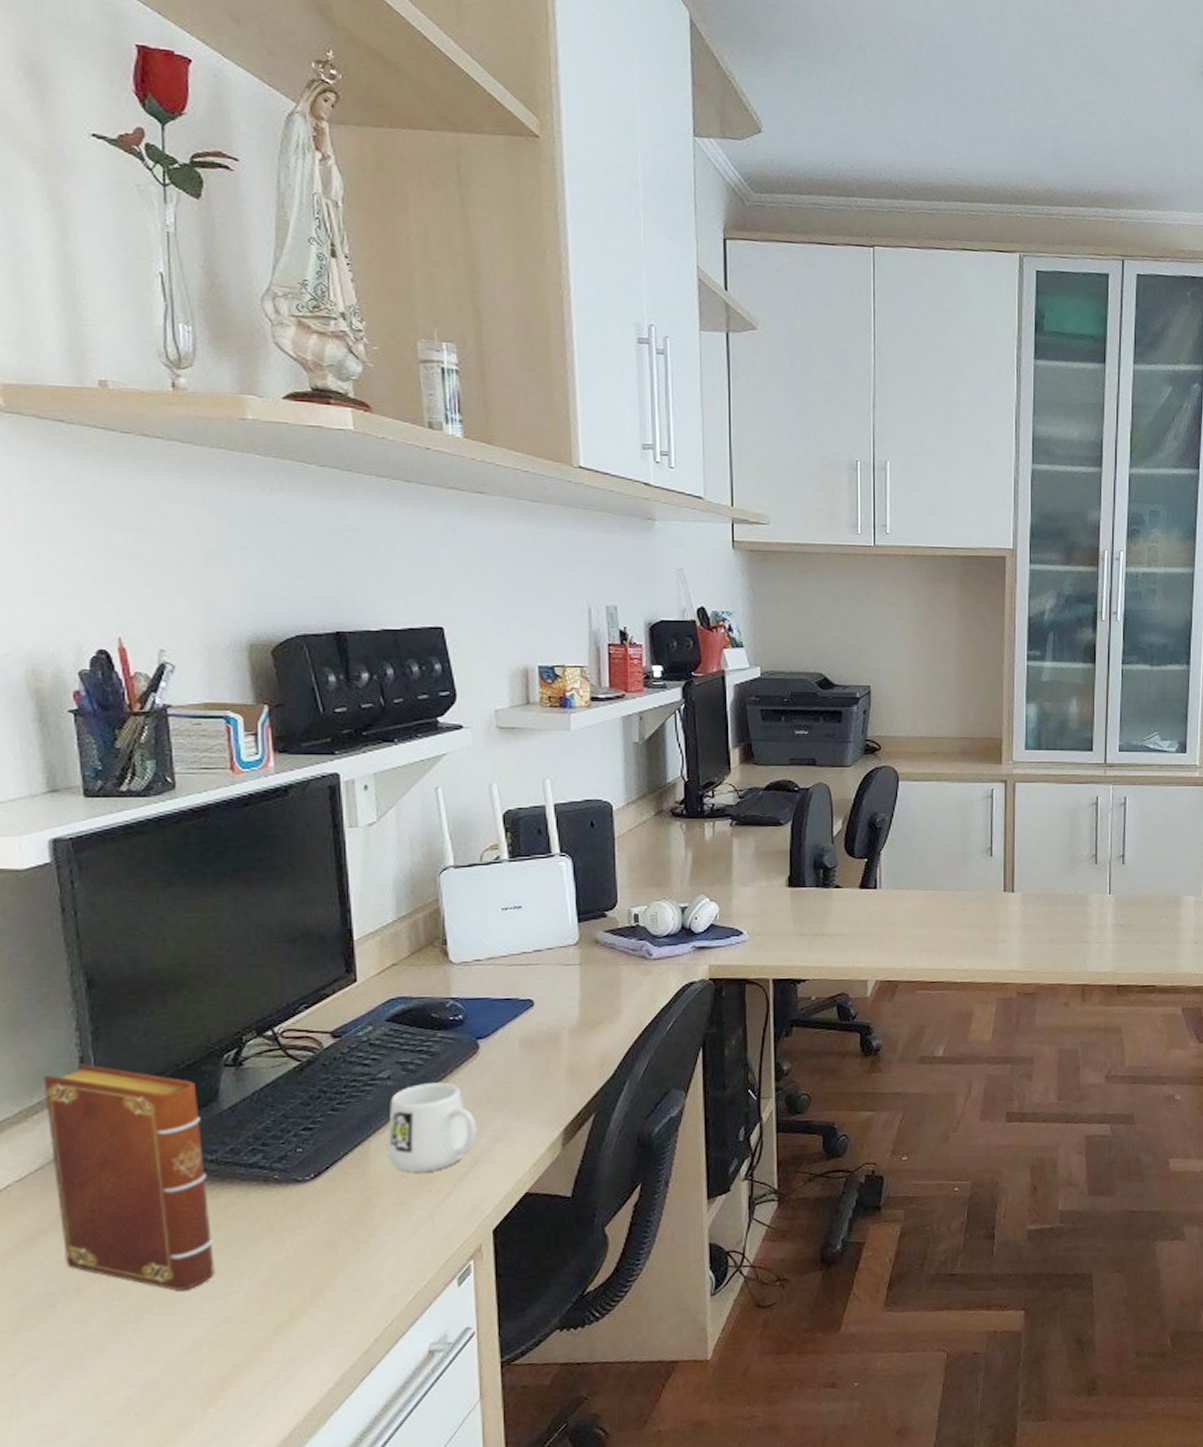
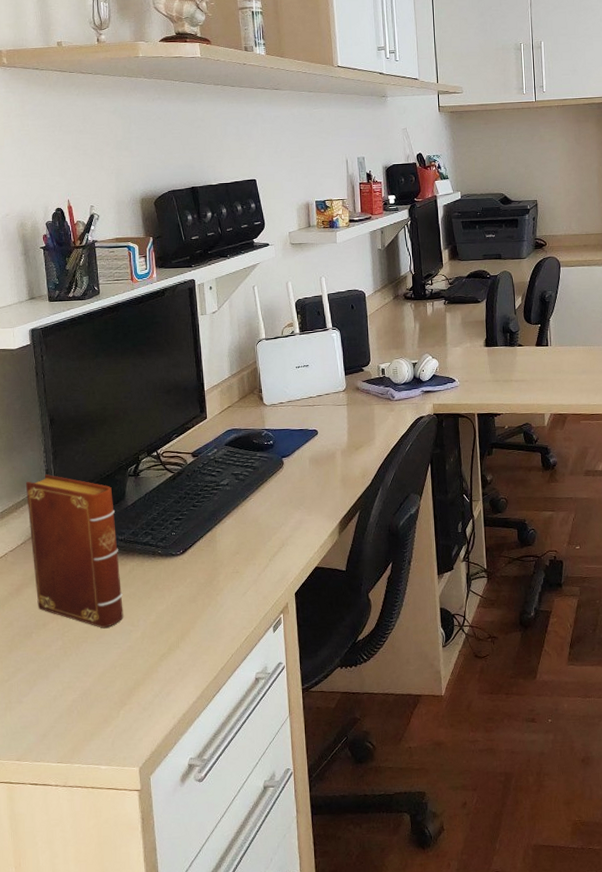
mug: present [387,1082,477,1173] -> none [227,488,283,551]

